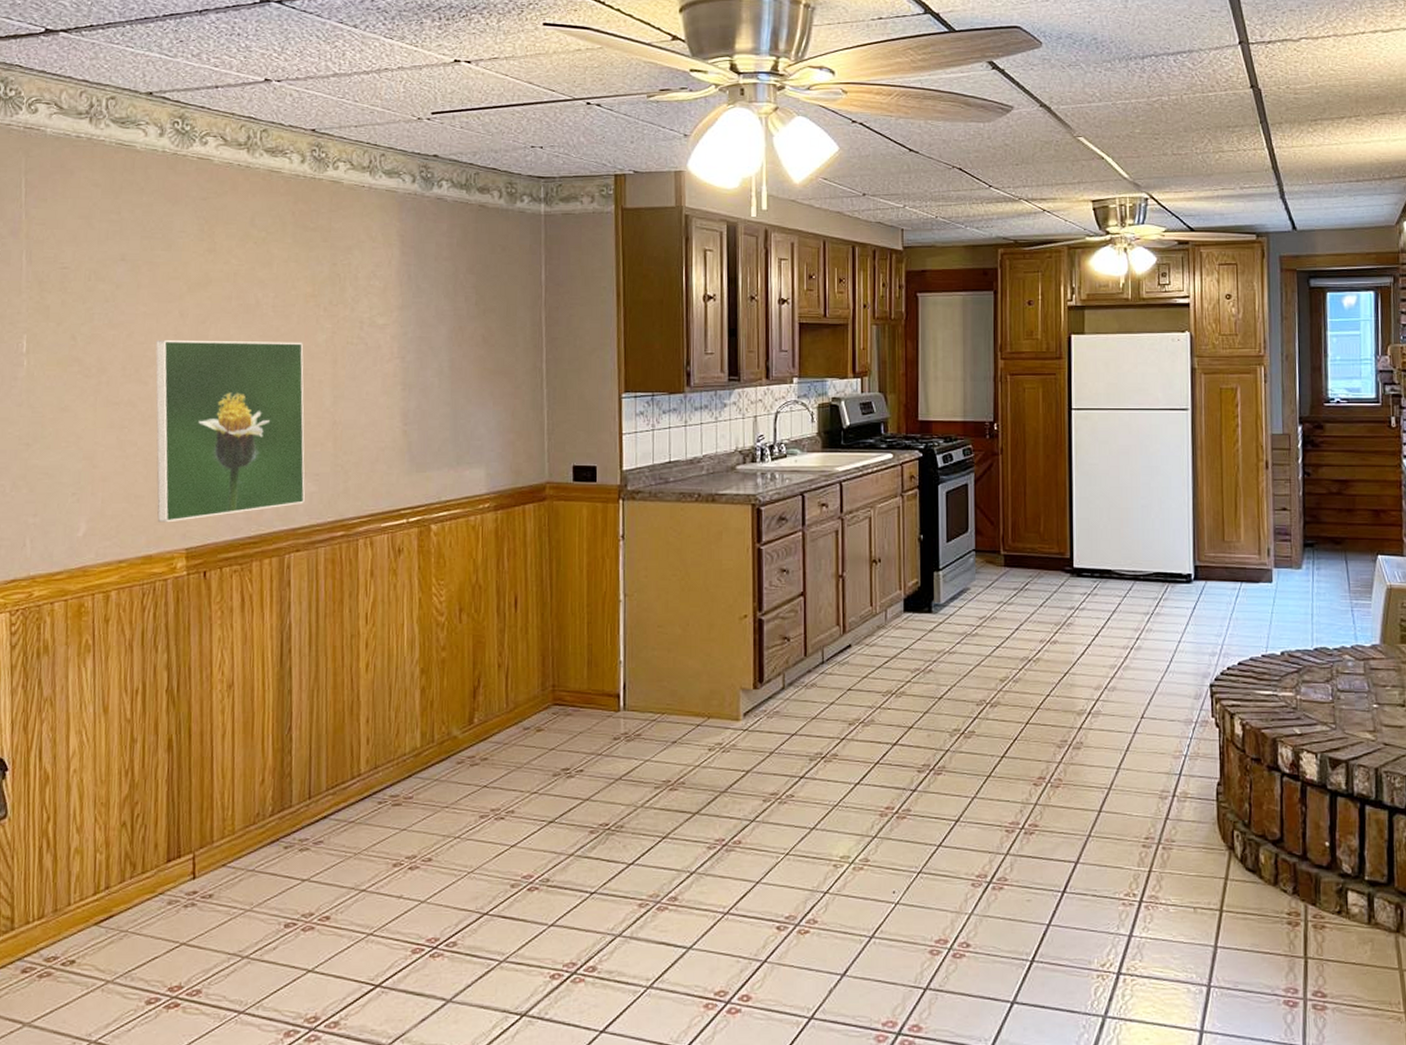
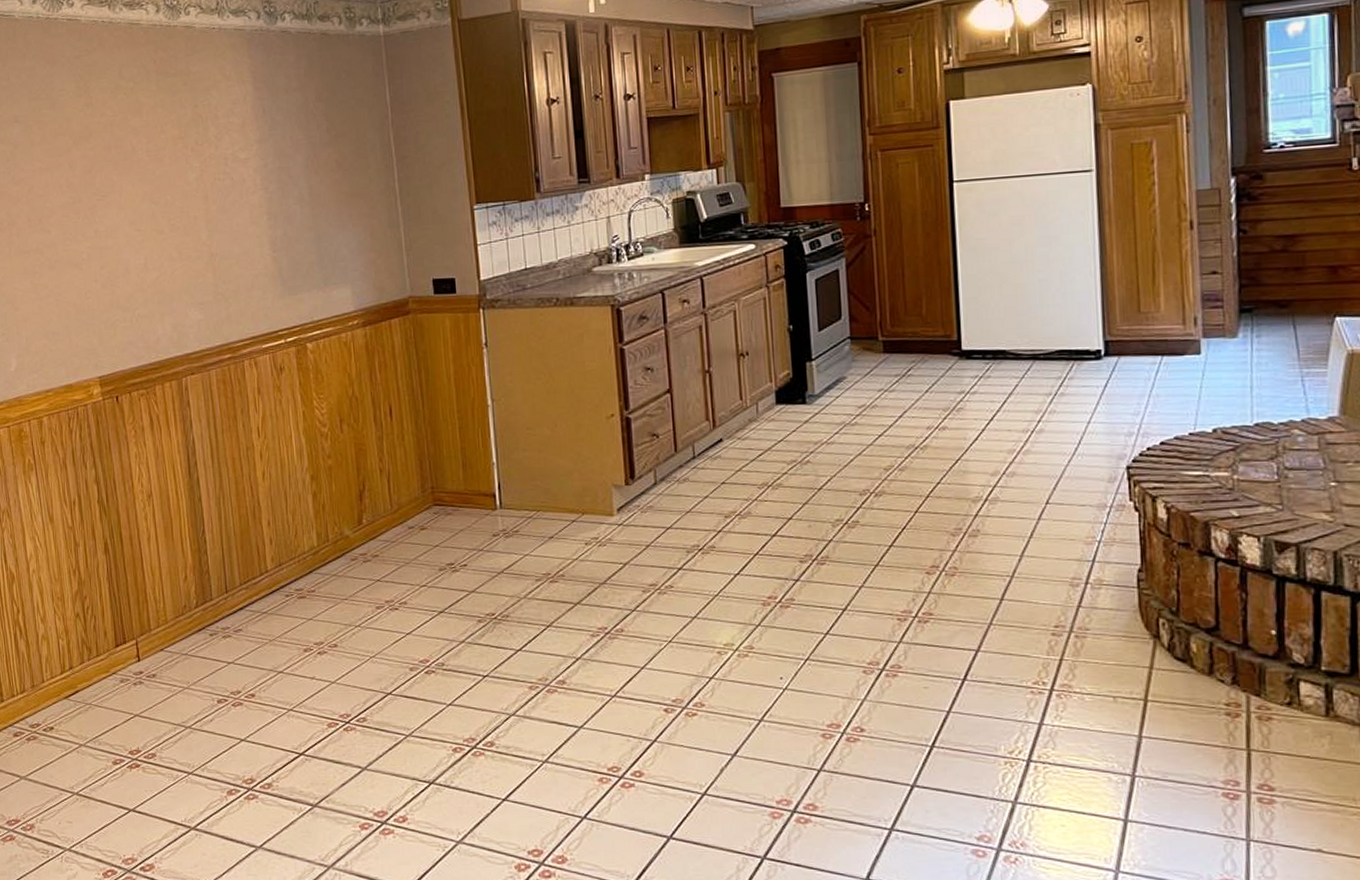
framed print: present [155,339,305,523] -> none [53,182,194,355]

